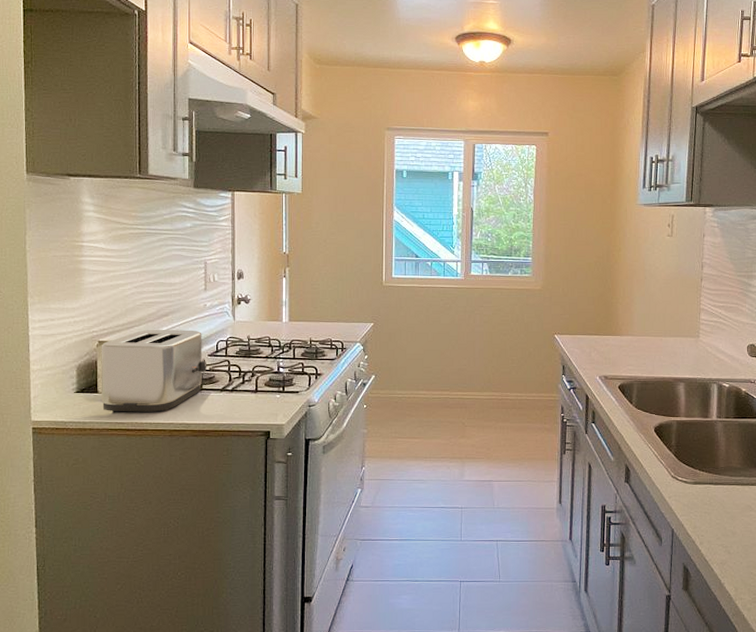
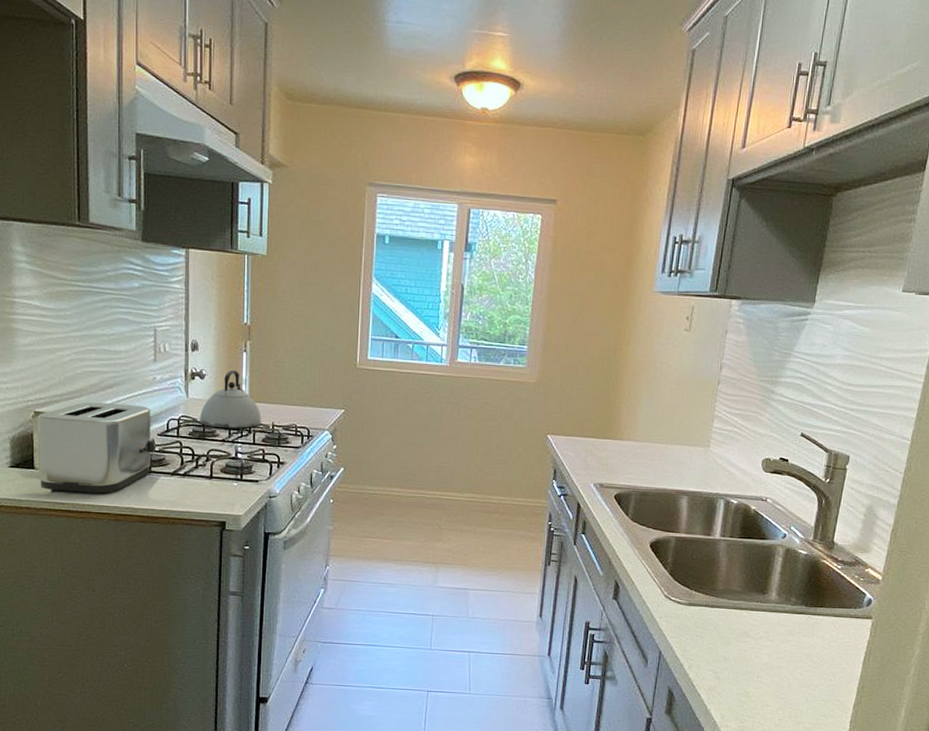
kettle: none [245,293,300,346] -> present [199,369,261,429]

